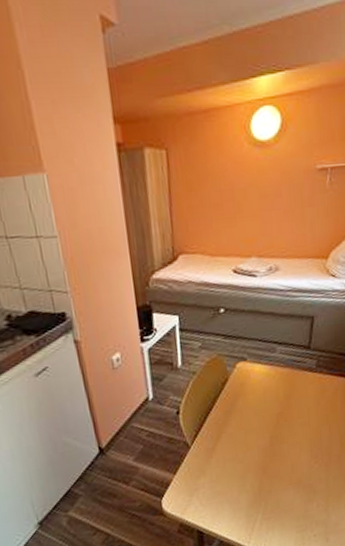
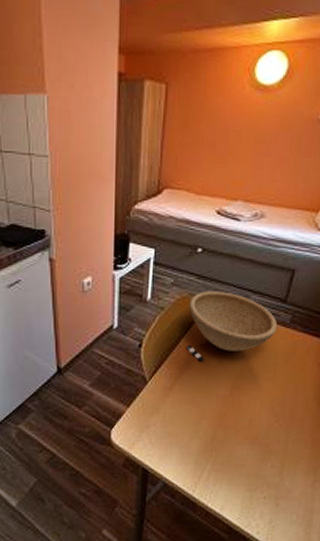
bowl: none [219,347,305,419] -> present [186,291,278,362]

